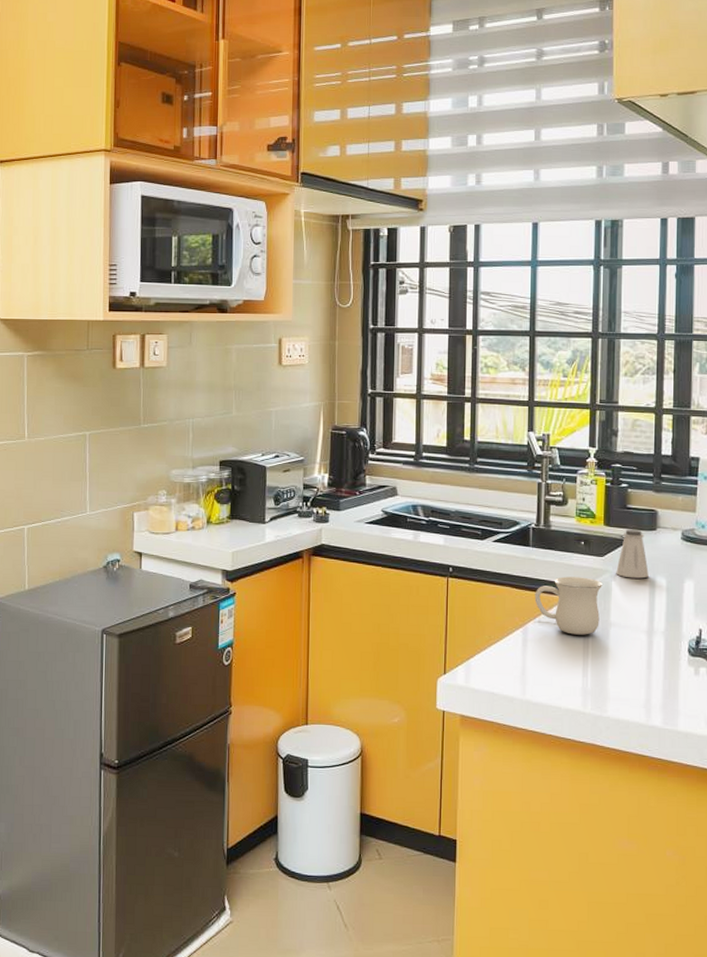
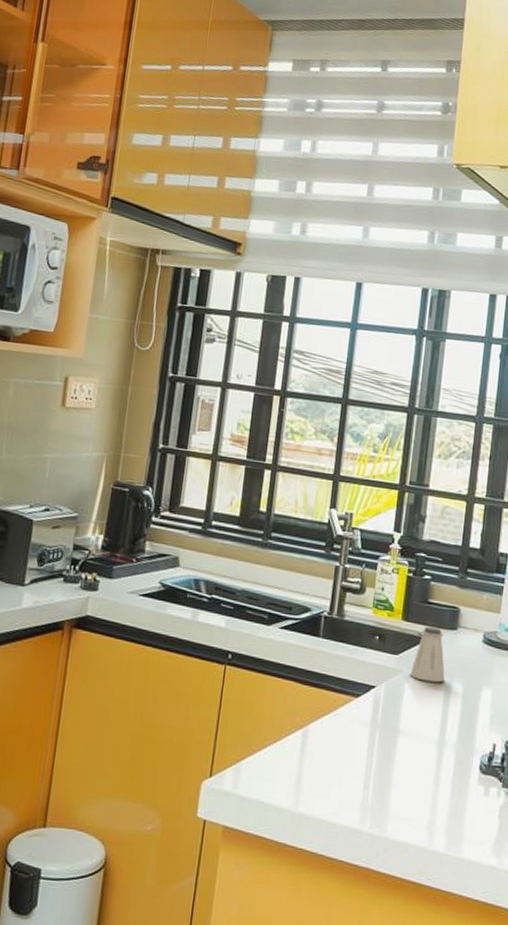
mug: present [534,576,602,635] -> none [319,674,395,742]

